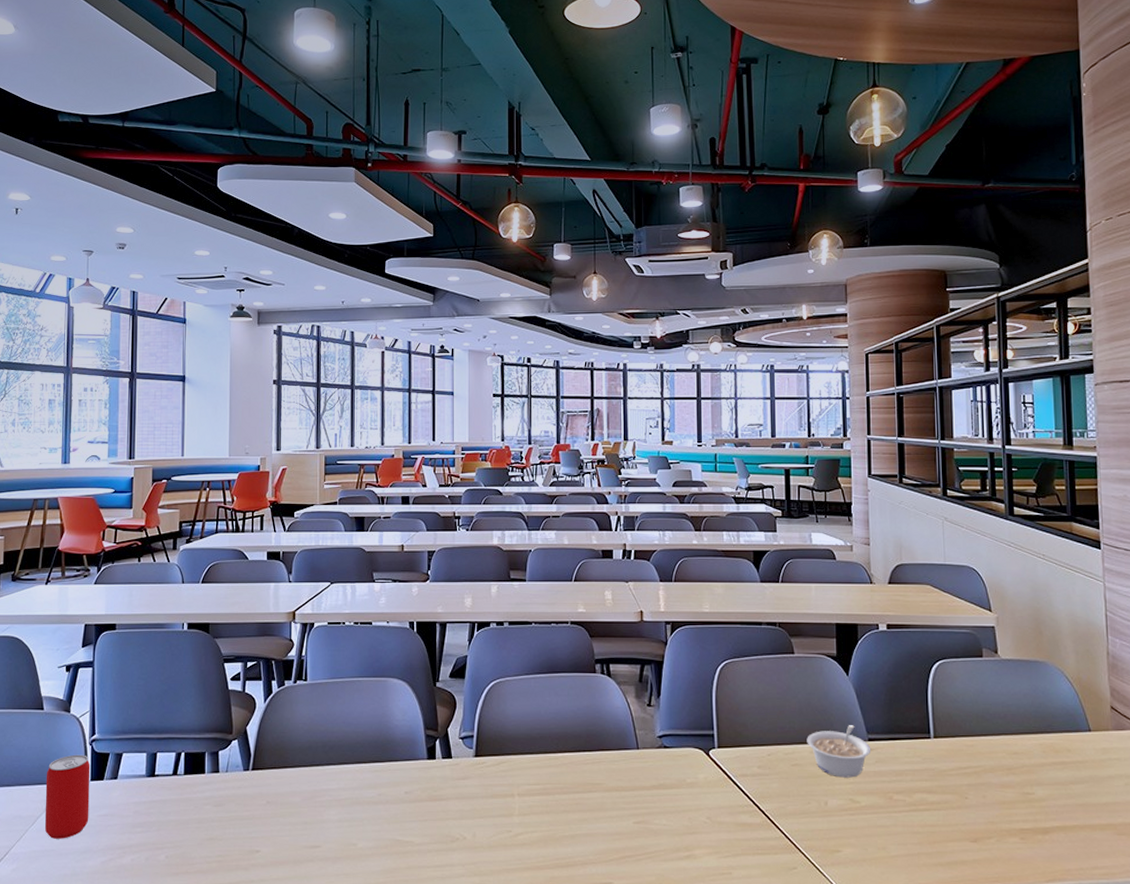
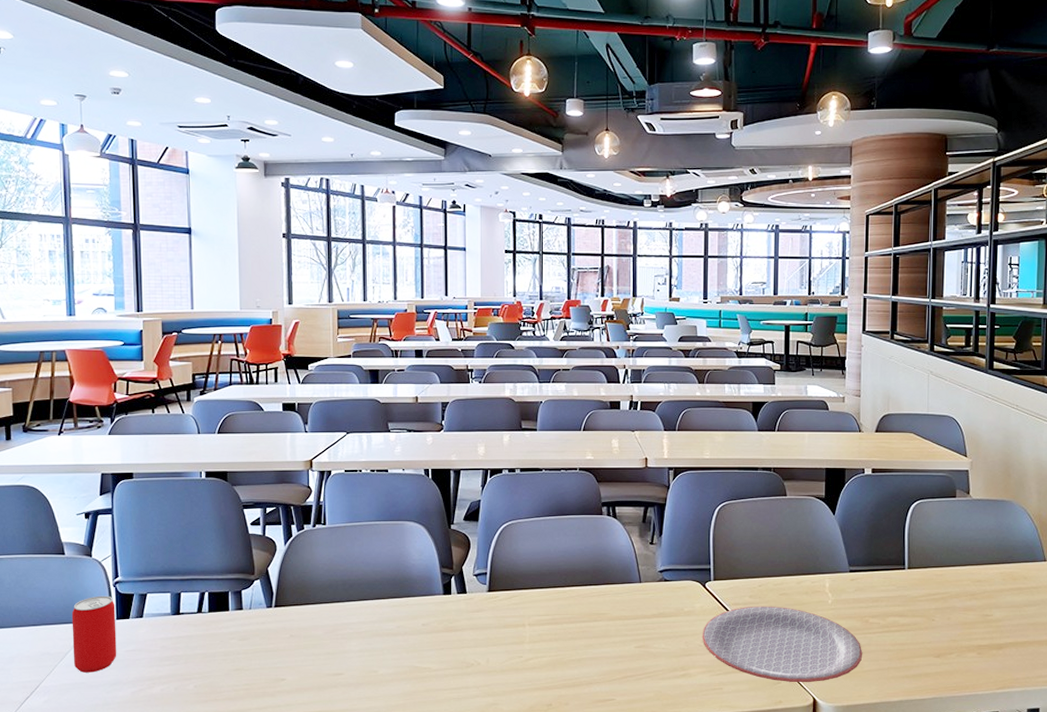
plate: none [707,777,889,869] -> present [702,606,863,683]
legume: present [807,725,871,778] -> none [794,559,852,605]

